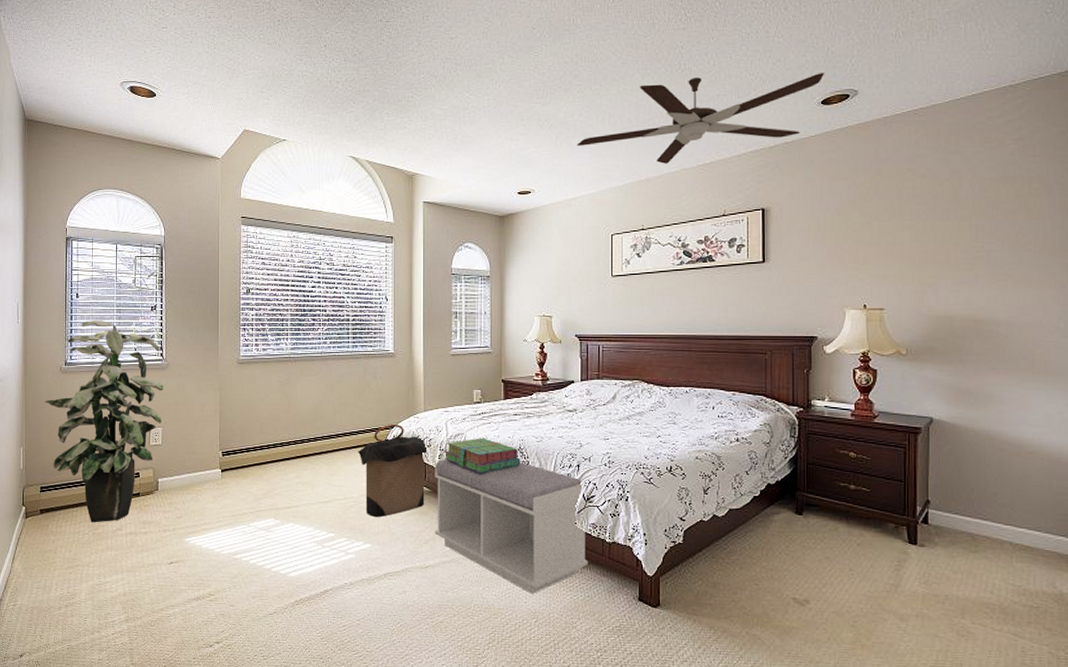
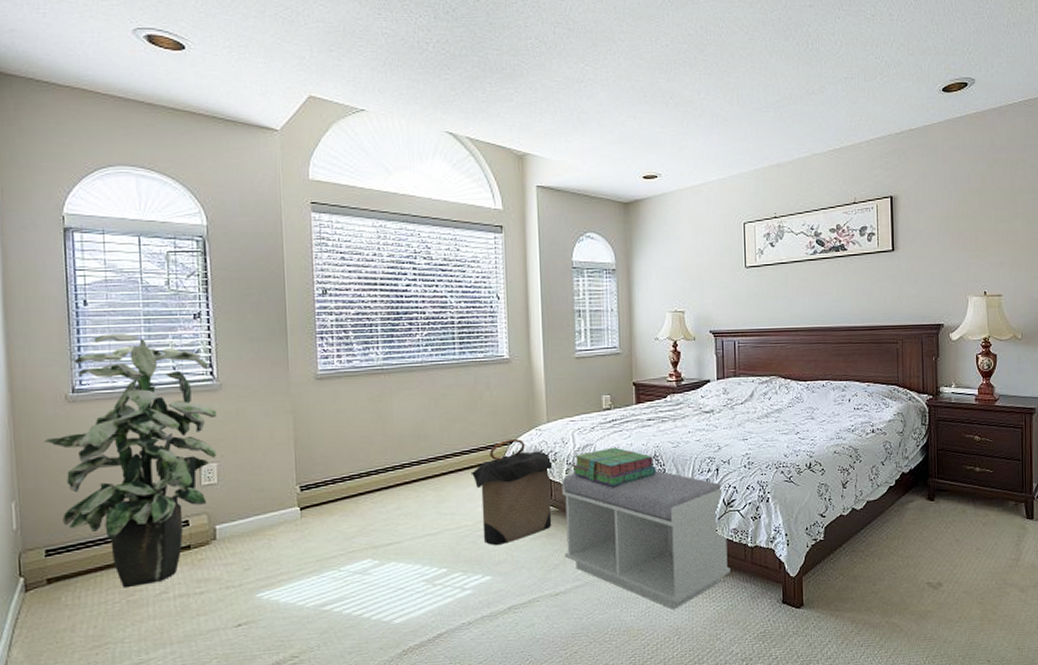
ceiling fan: present [576,73,824,164] -> none [704,58,944,148]

